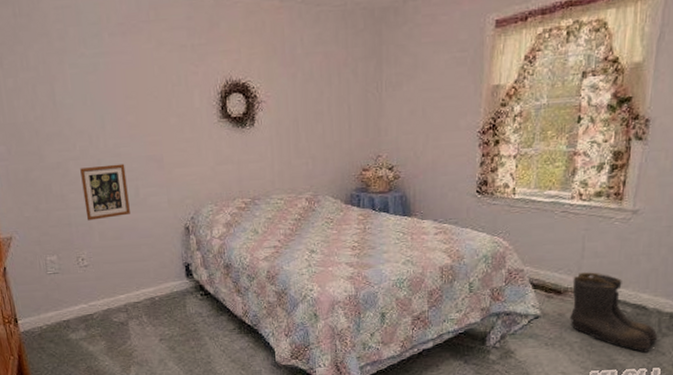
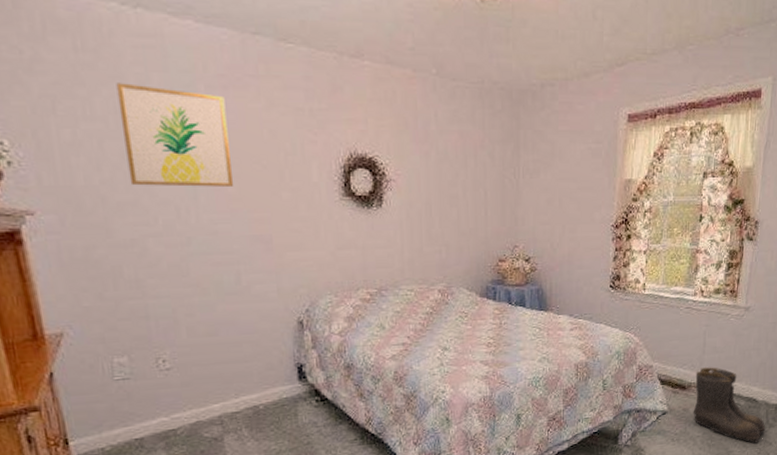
wall art: none [43,38,133,120] -> present [116,83,234,187]
picture frame: present [80,164,130,221] -> none [163,244,229,313]

